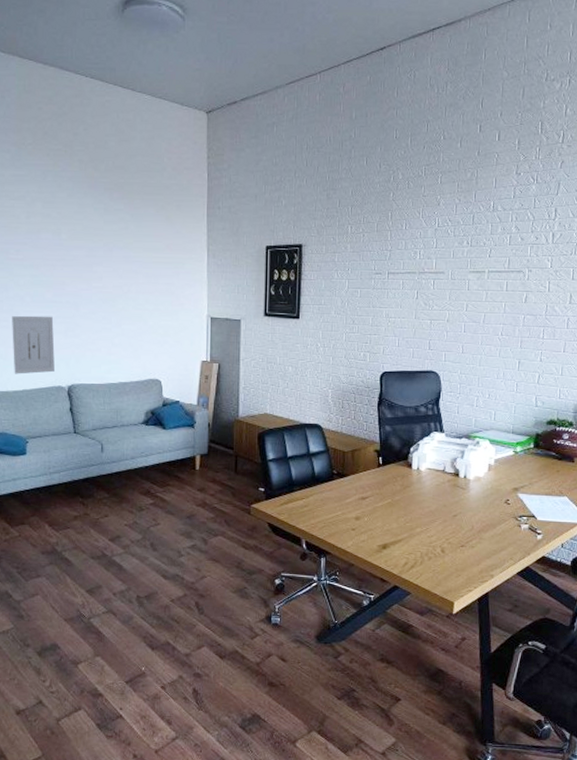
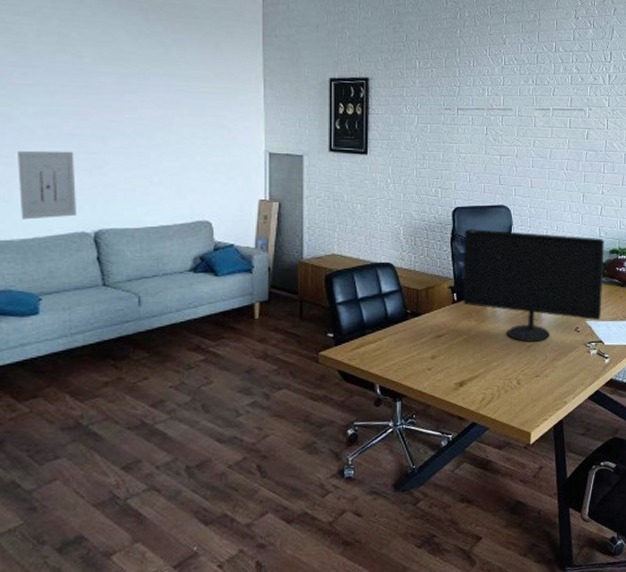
computer monitor: none [388,394,541,511] -> present [463,229,604,342]

